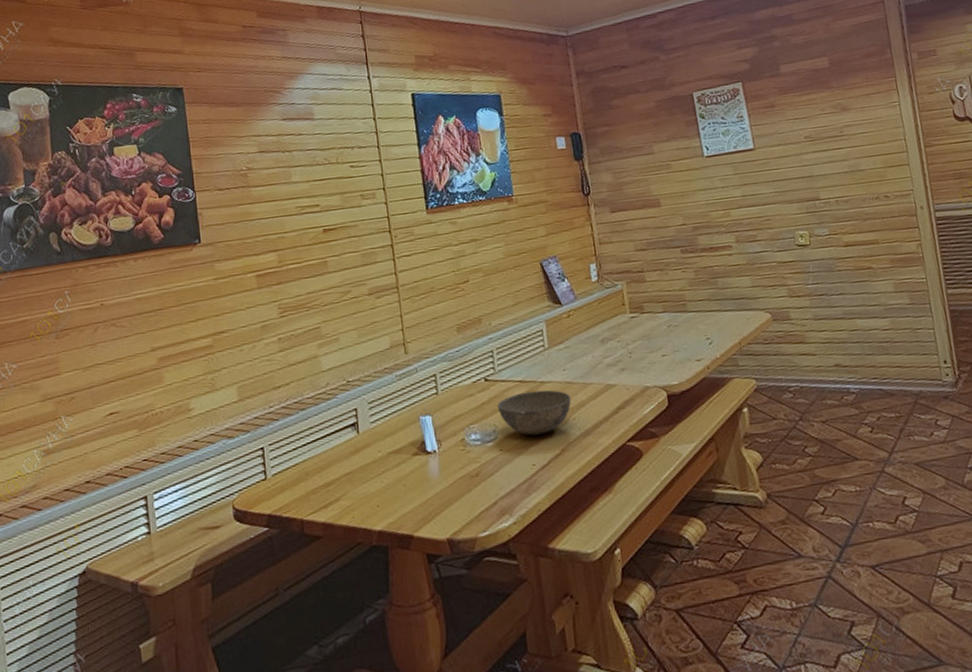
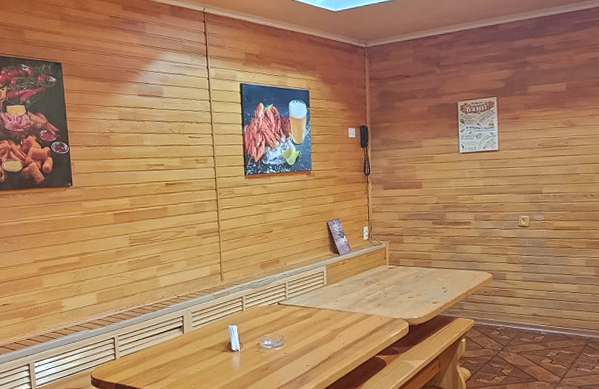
bowl: present [497,389,572,436] -> none [285,314,339,345]

